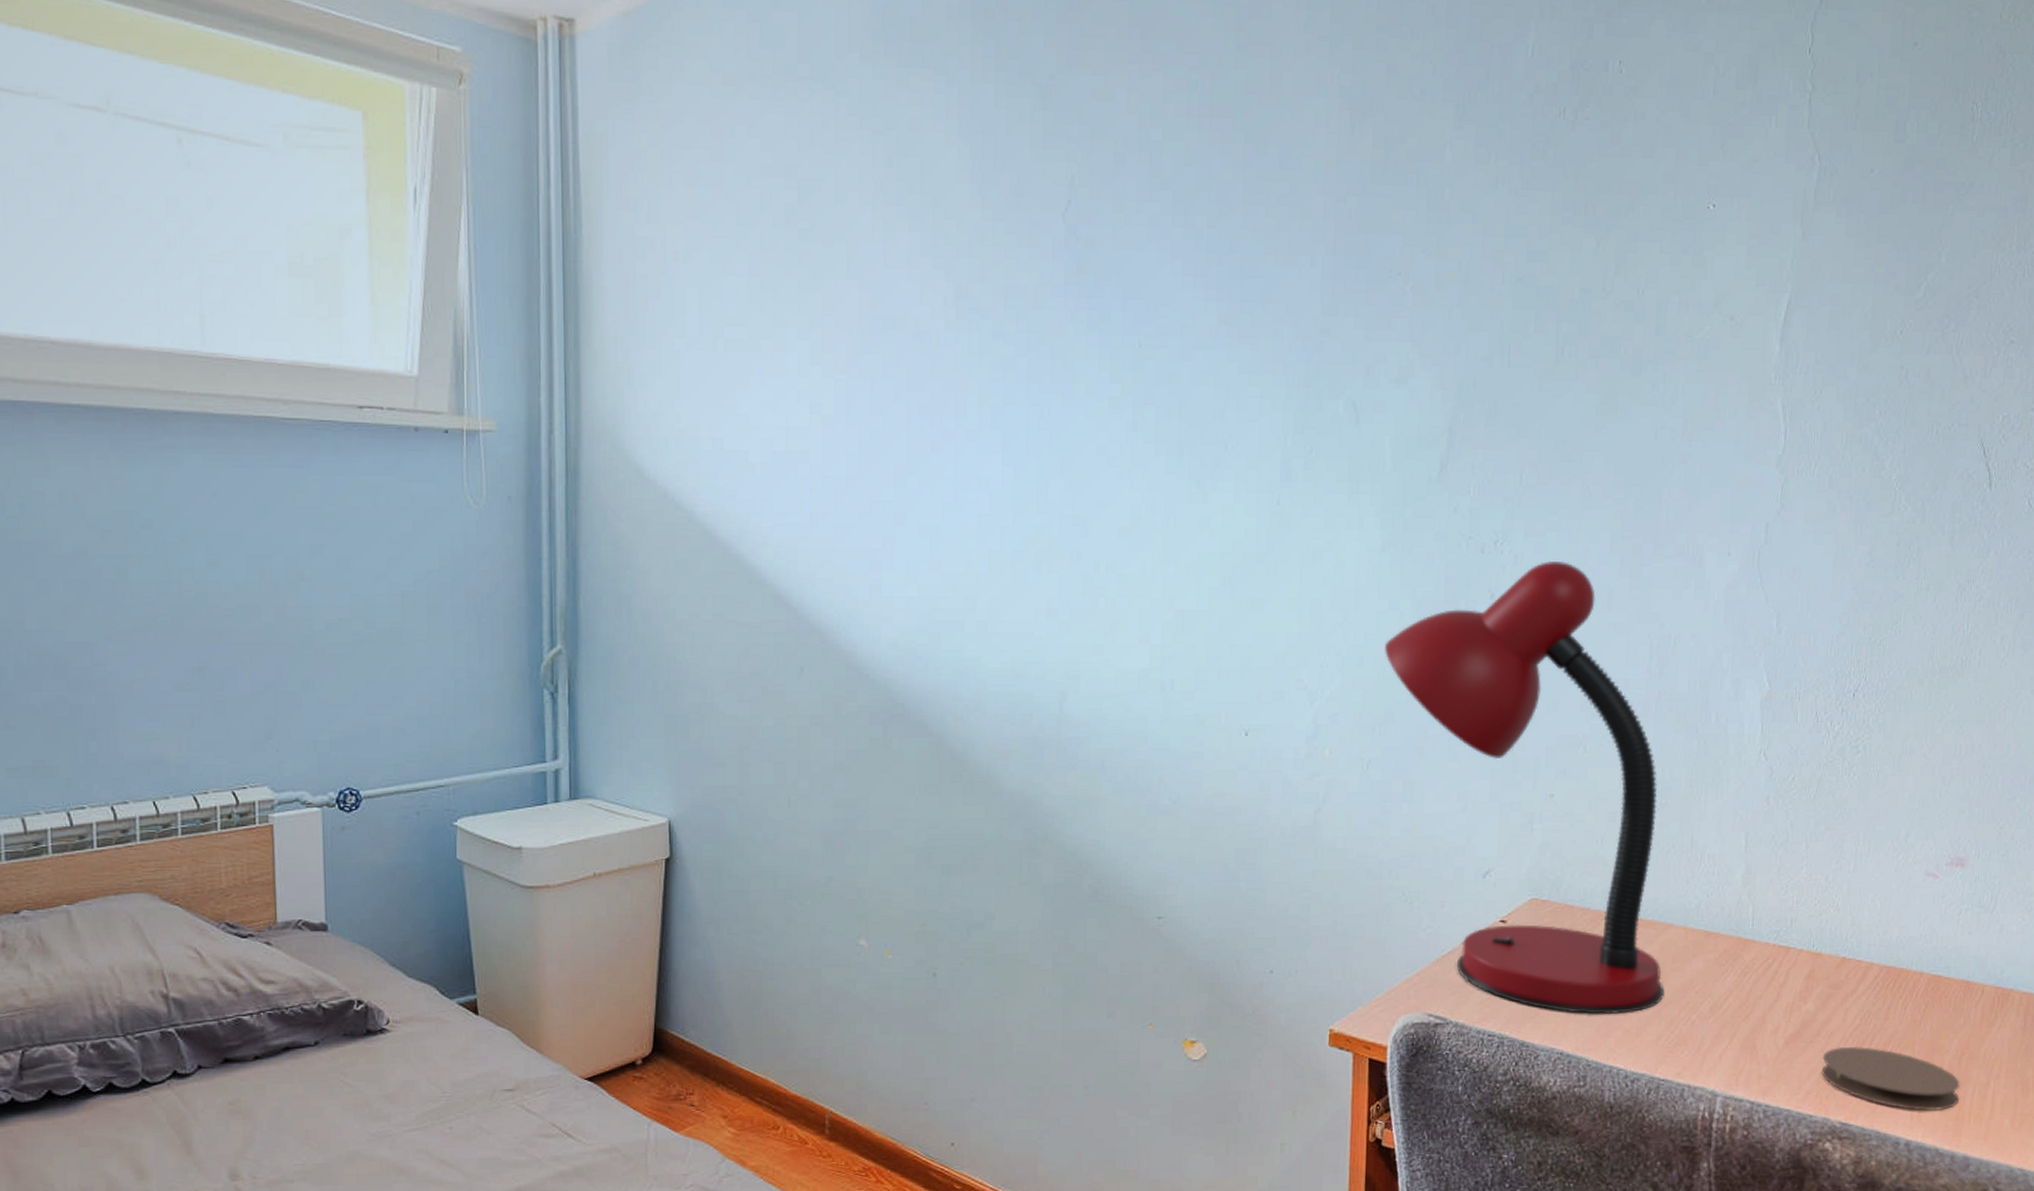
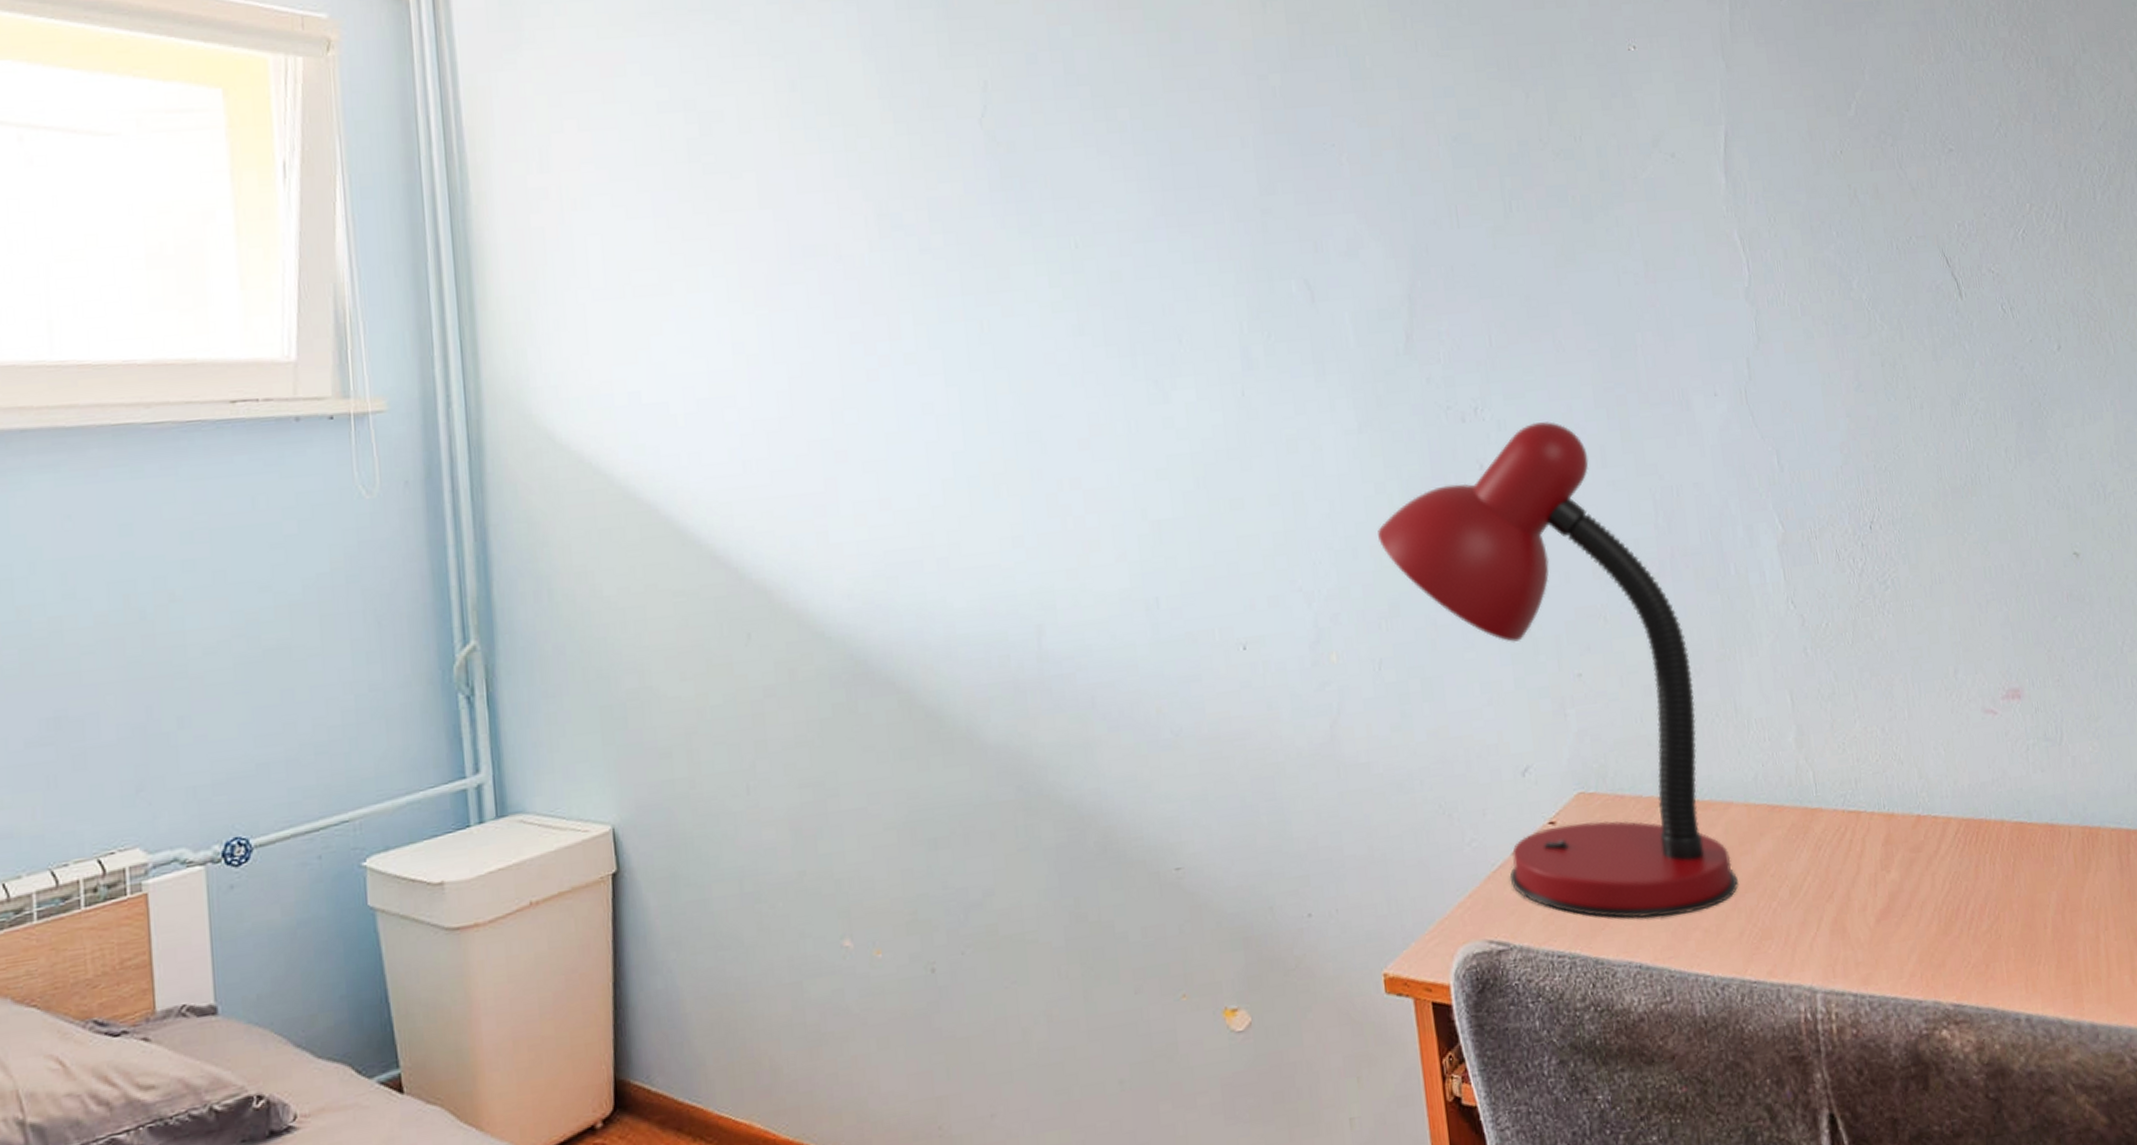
coaster: present [1821,1046,1960,1111] -> none [1919,913,2072,980]

